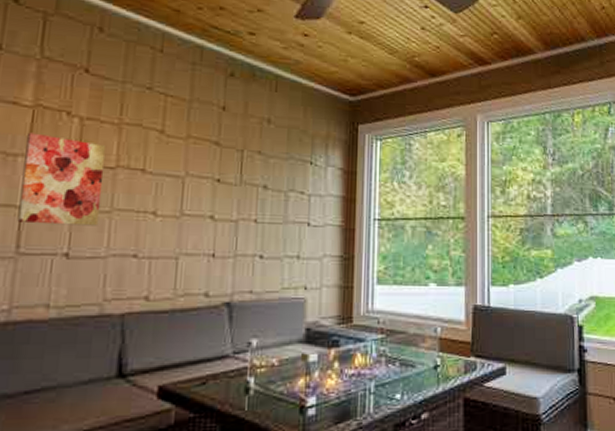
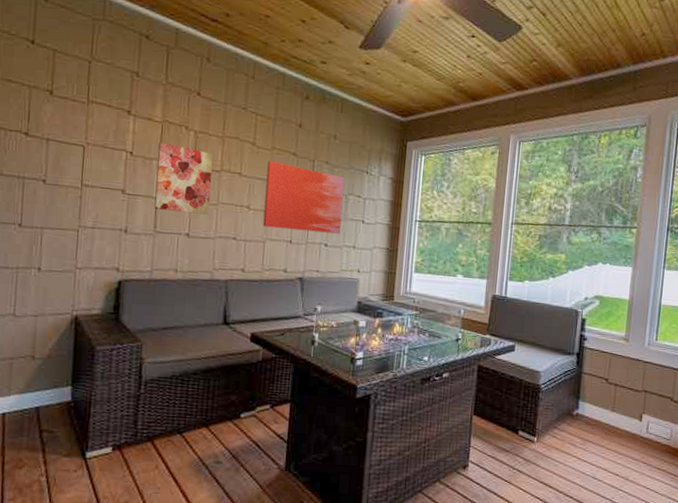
wall art: none [175,152,284,242] -> present [263,160,345,234]

